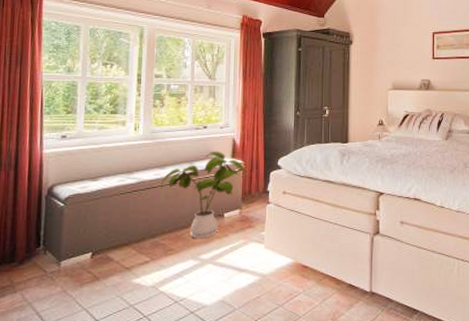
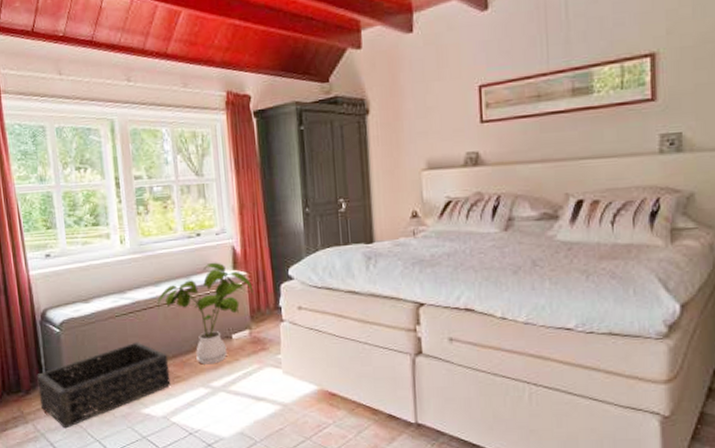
basket: none [32,217,164,298] -> present [37,342,171,429]

